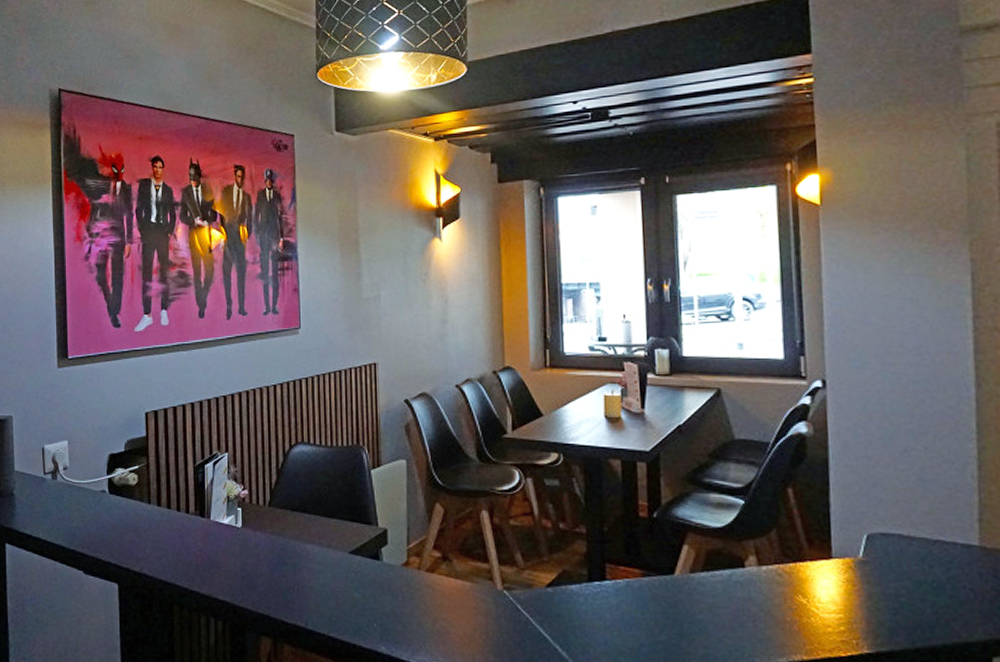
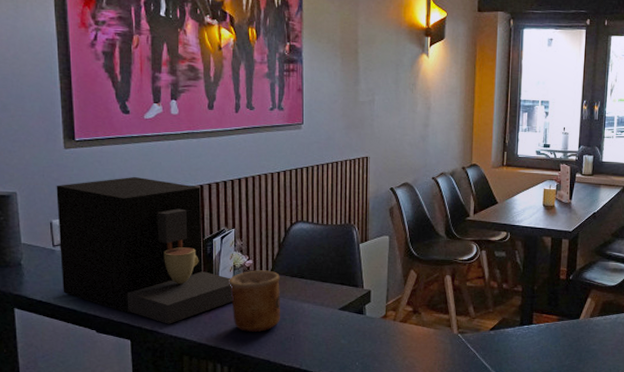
coffee maker: none [49,395,227,566] -> present [56,176,233,324]
cup: none [221,502,282,579] -> present [228,270,281,332]

